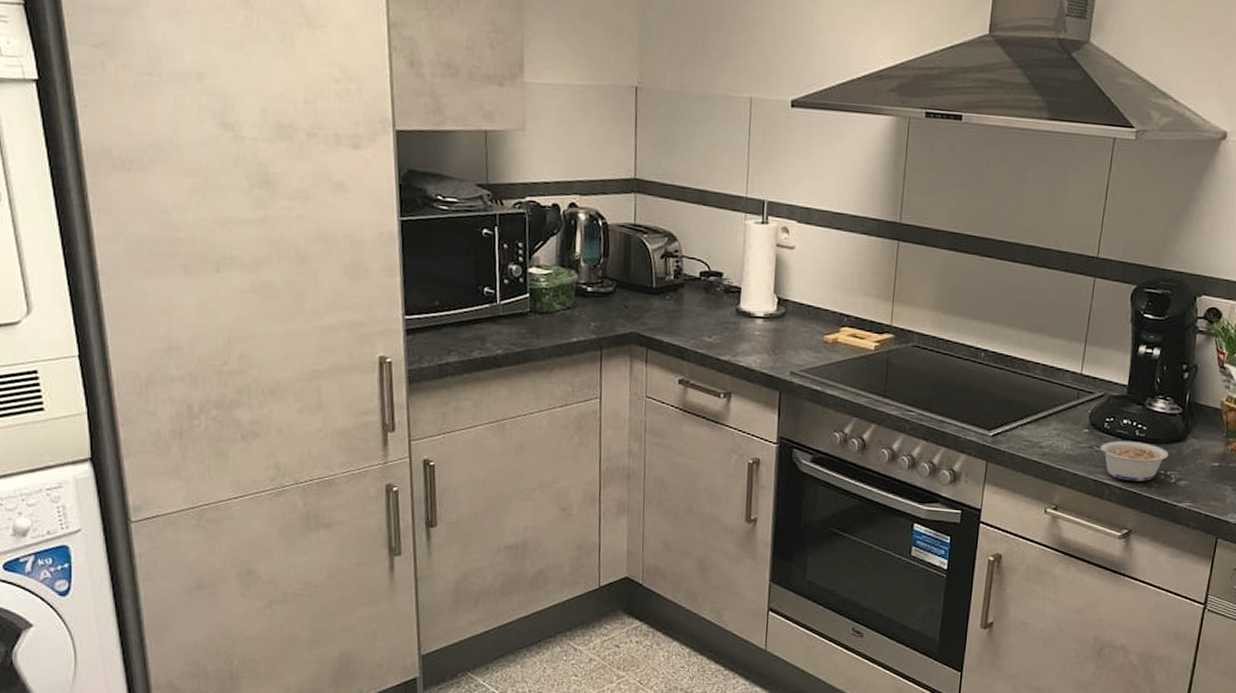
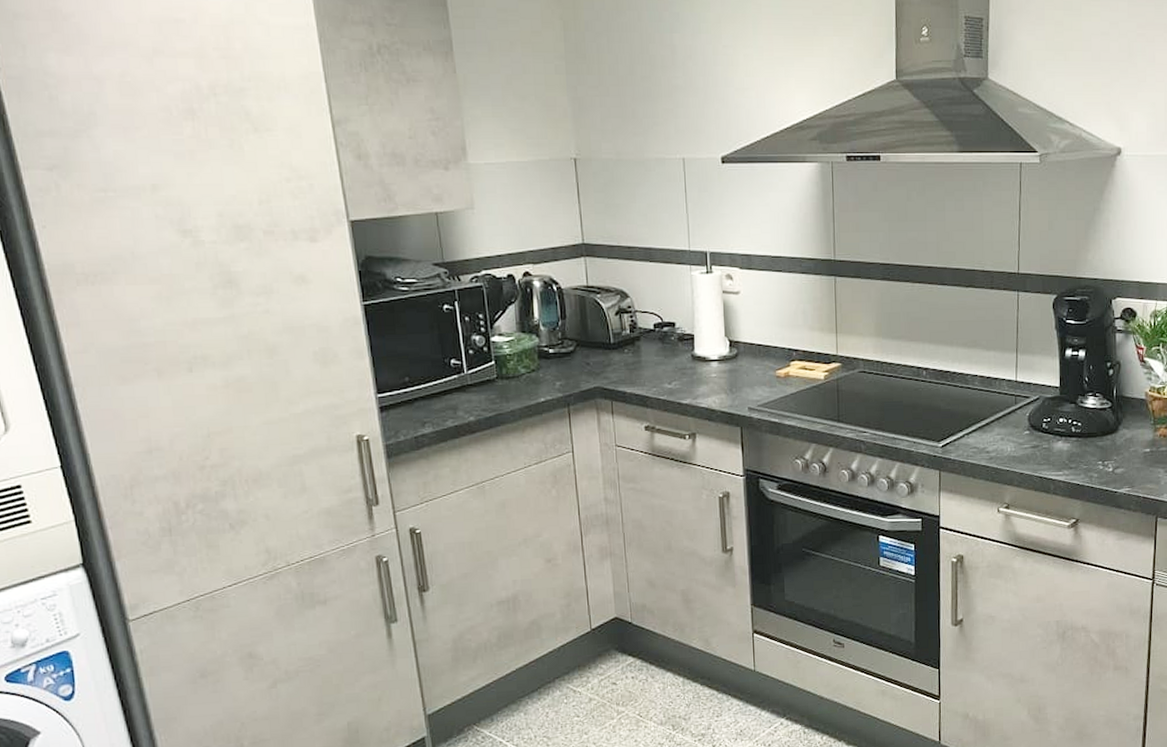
legume: present [1092,440,1169,482] -> none [1034,437,1104,474]

